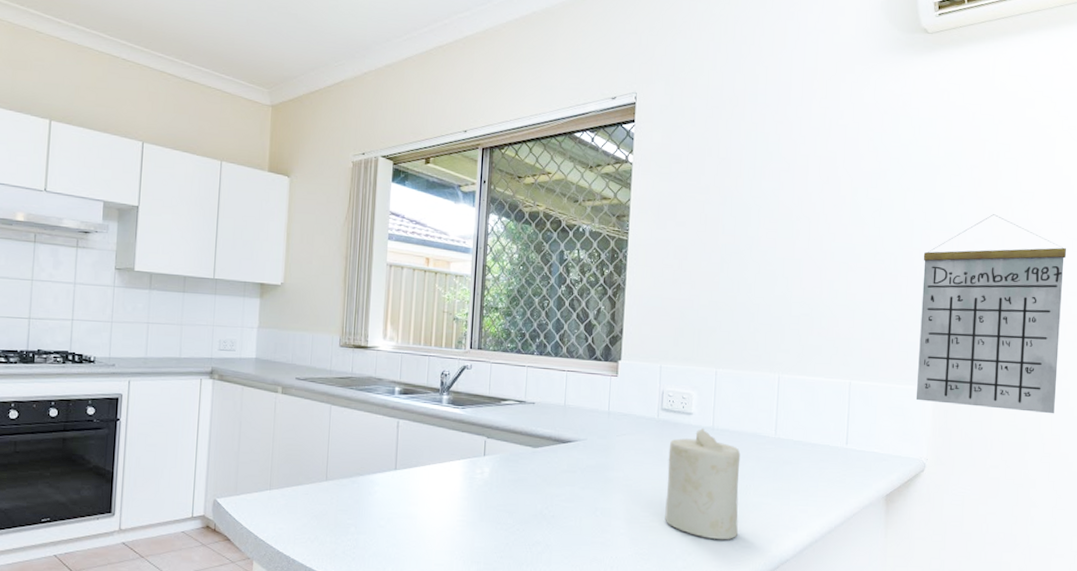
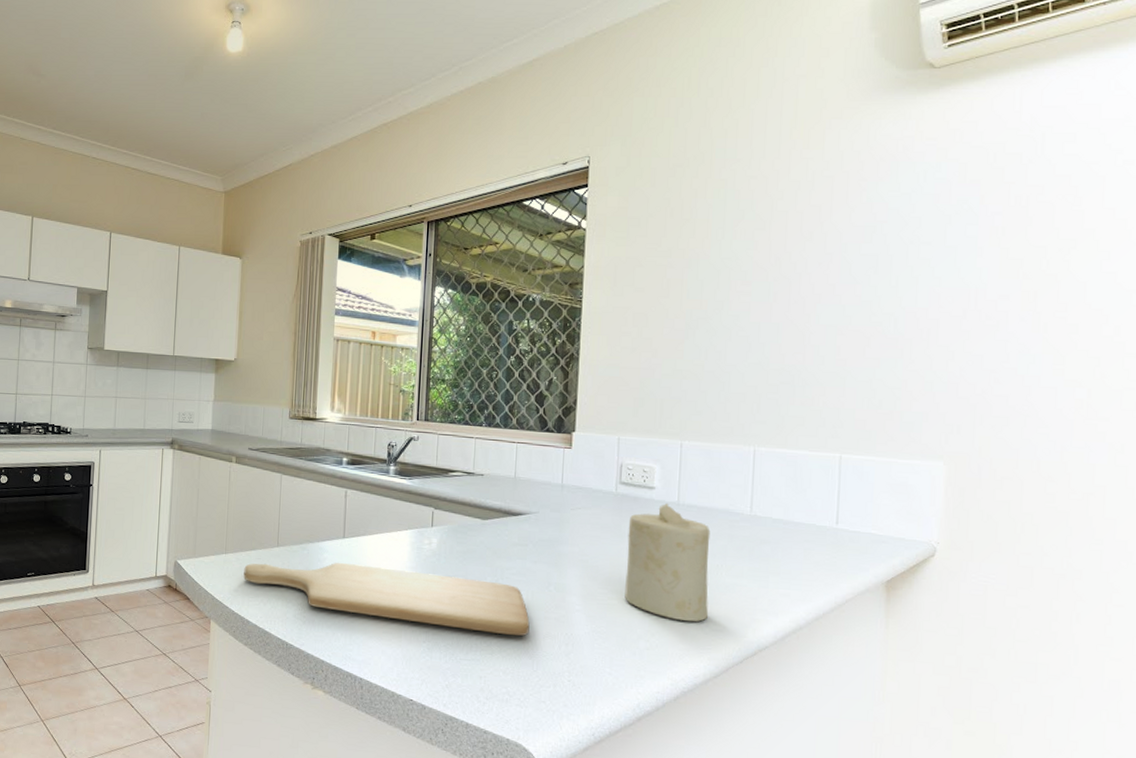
chopping board: none [289,496,578,562] -> present [243,563,530,636]
calendar: present [915,214,1067,414] -> none [923,266,1123,495]

